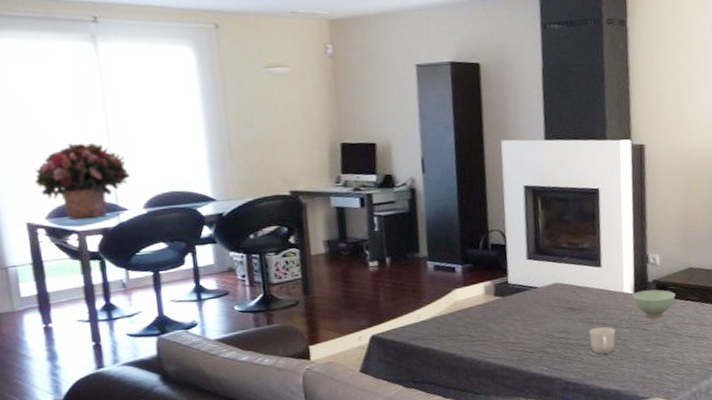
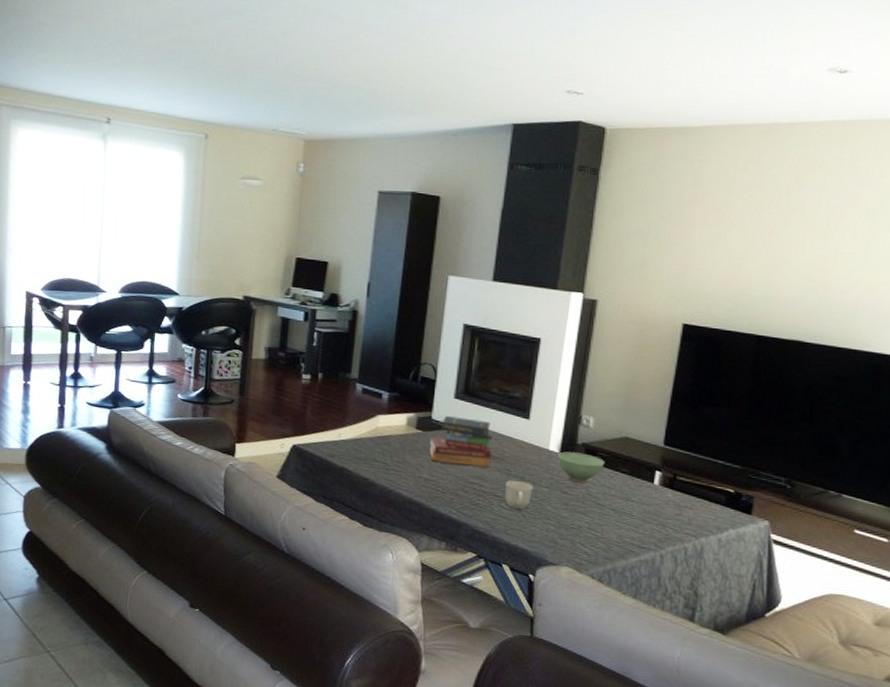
bouquet: present [35,143,130,219] -> none [38,227,113,295]
books: none [510,276,572,325] -> present [429,415,492,468]

